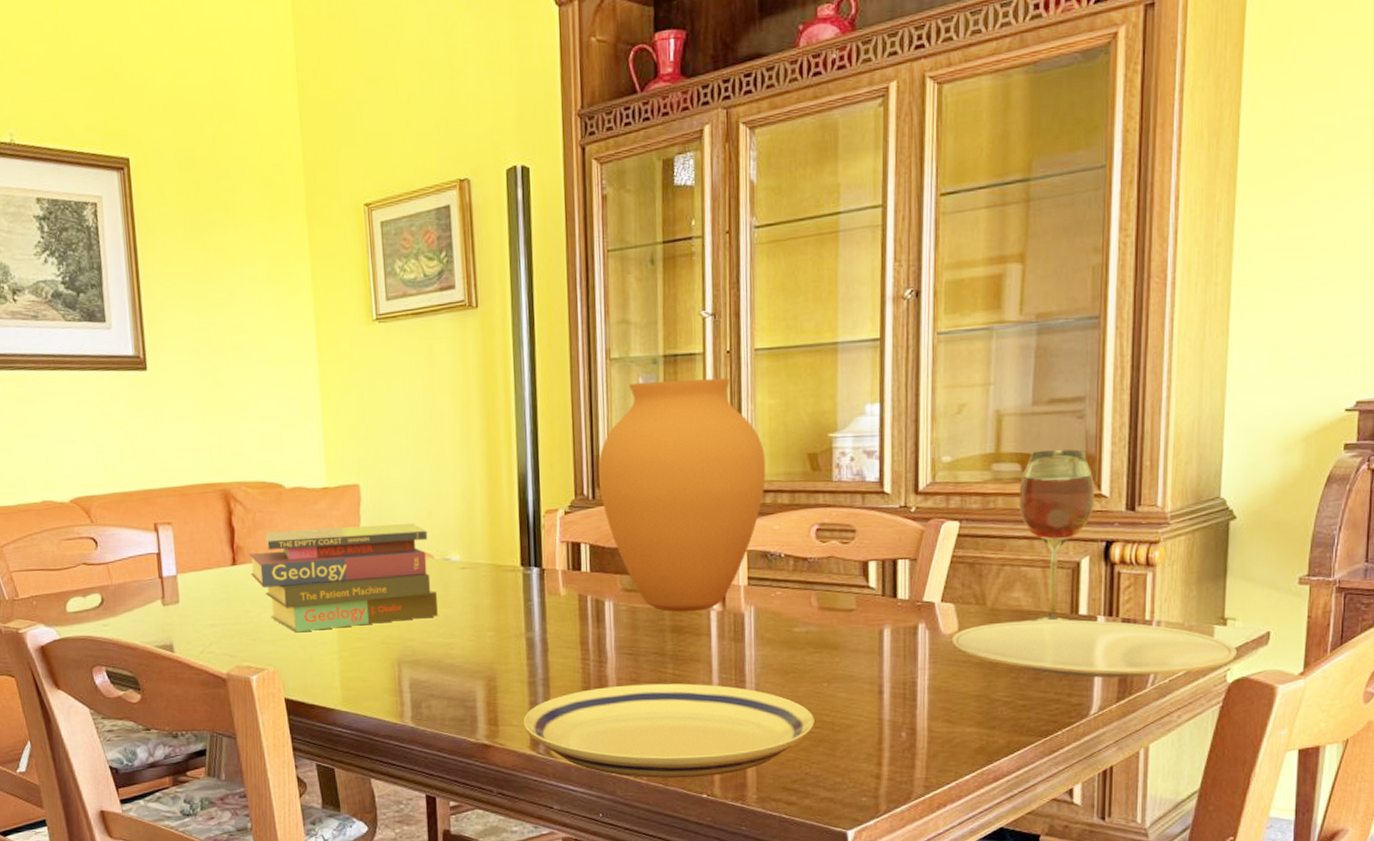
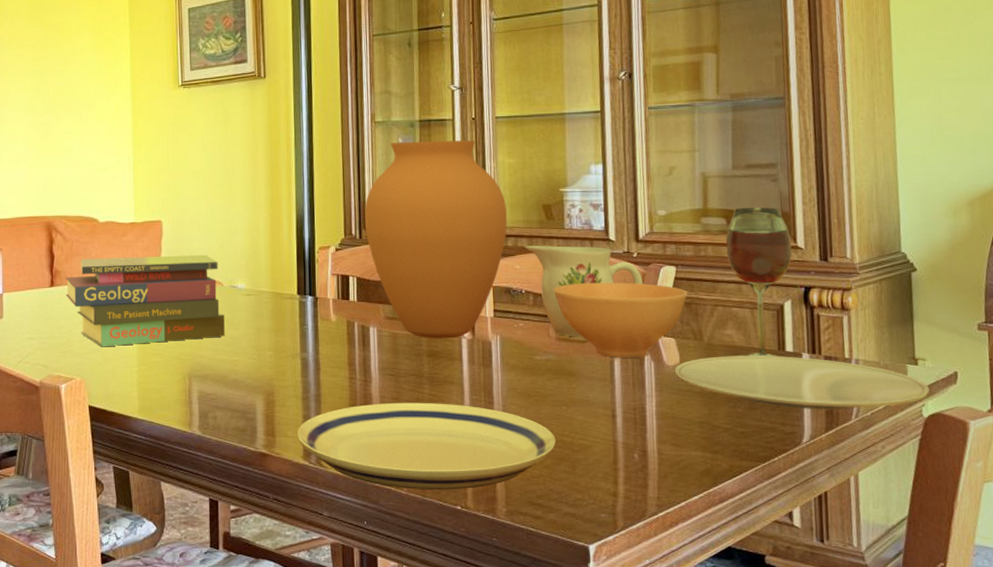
pitcher: none [785,501,921,606] -> present [525,245,643,337]
bowl: none [817,541,973,628] -> present [553,282,689,358]

